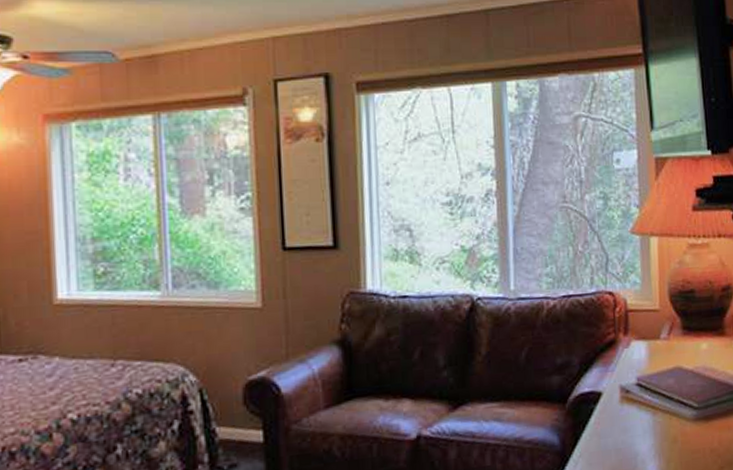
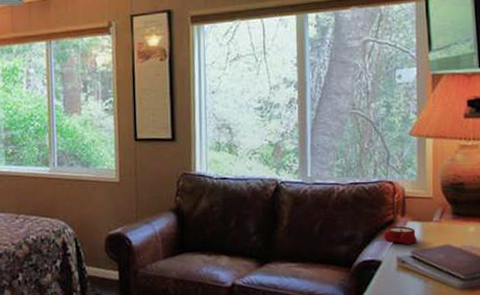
alarm clock: none [603,347,643,370] -> present [383,226,417,245]

